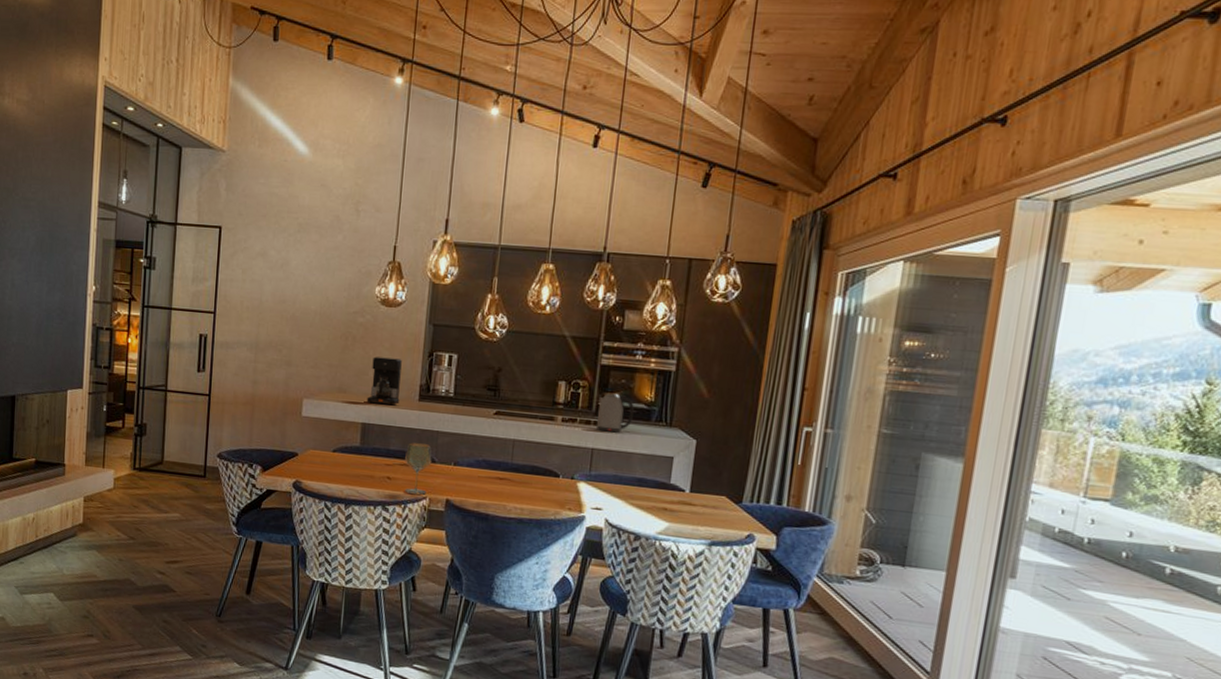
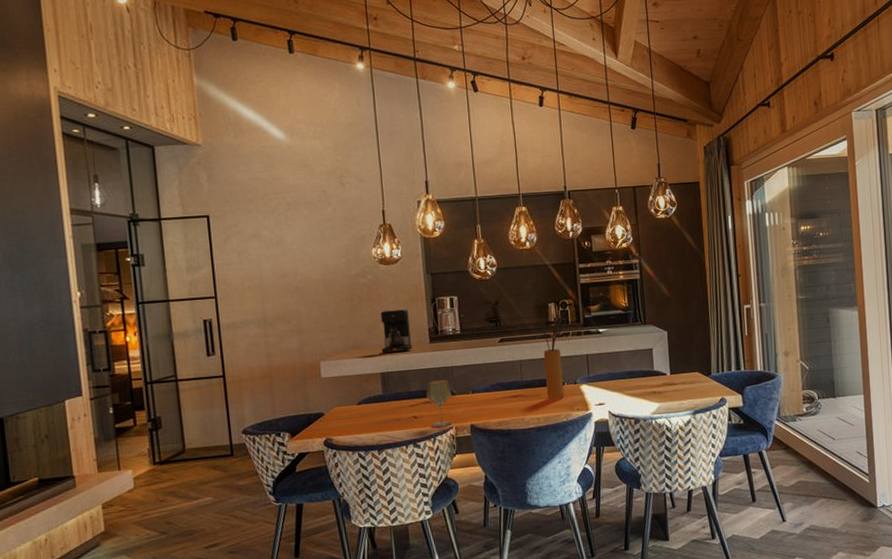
vase: none [536,385,581,494] -> present [537,308,568,401]
kettle: present [595,392,634,433] -> none [584,305,614,339]

